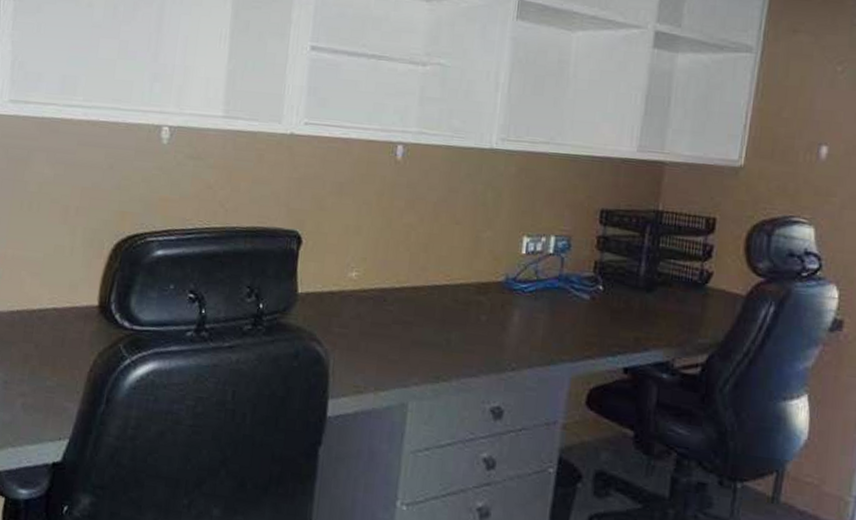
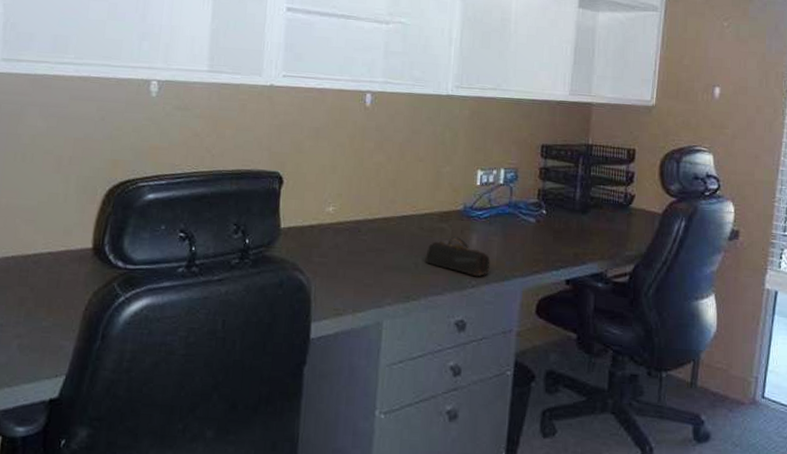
pencil case: none [458,311,535,358] -> present [424,237,491,276]

